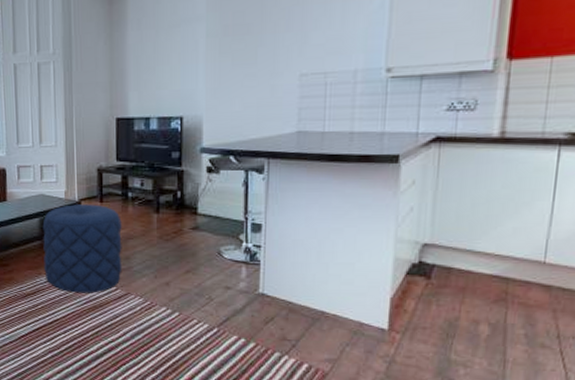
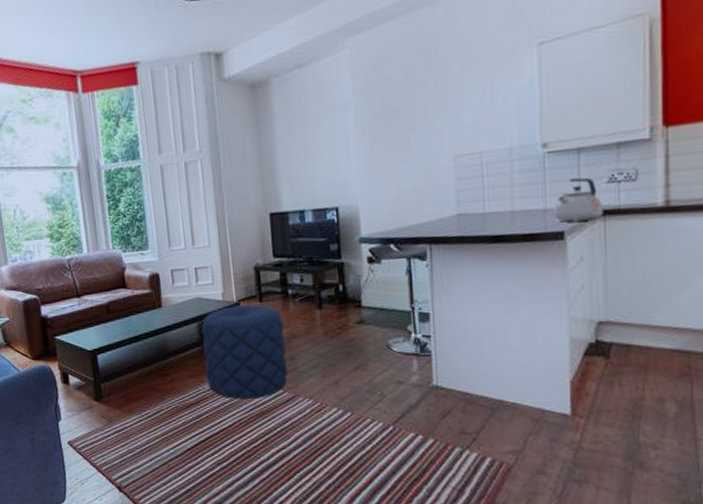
kettle: none [390,104,440,147] -> present [553,177,604,223]

